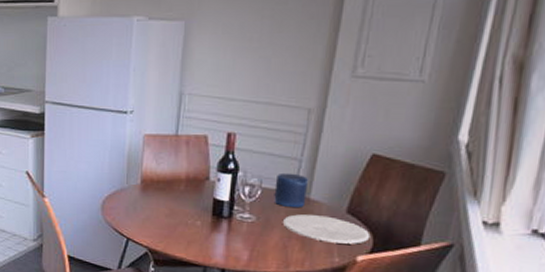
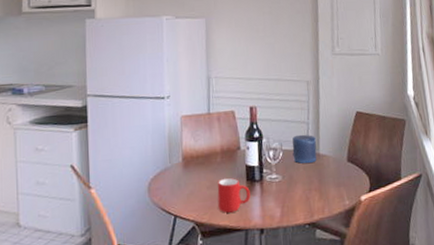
cup: none [176,209,215,246] -> present [217,178,251,213]
plate: present [283,214,371,244] -> none [303,166,367,189]

